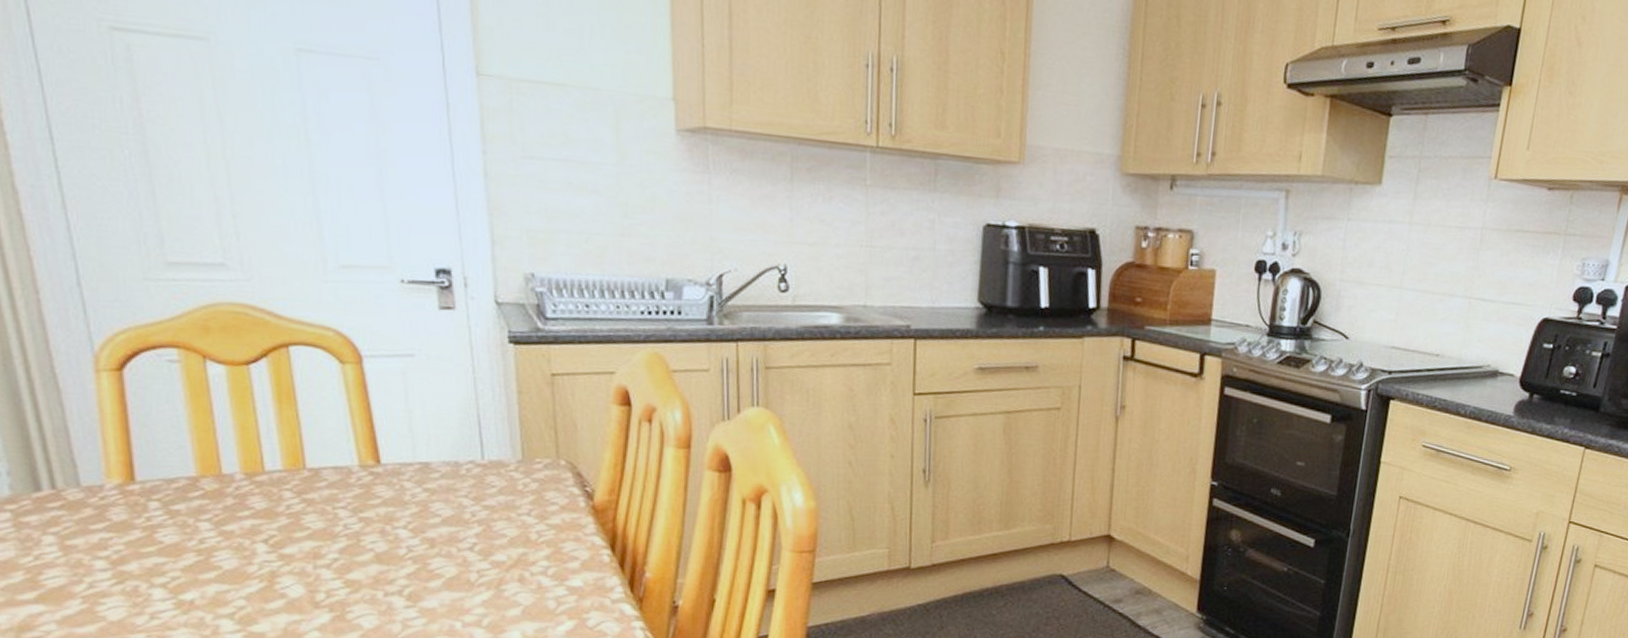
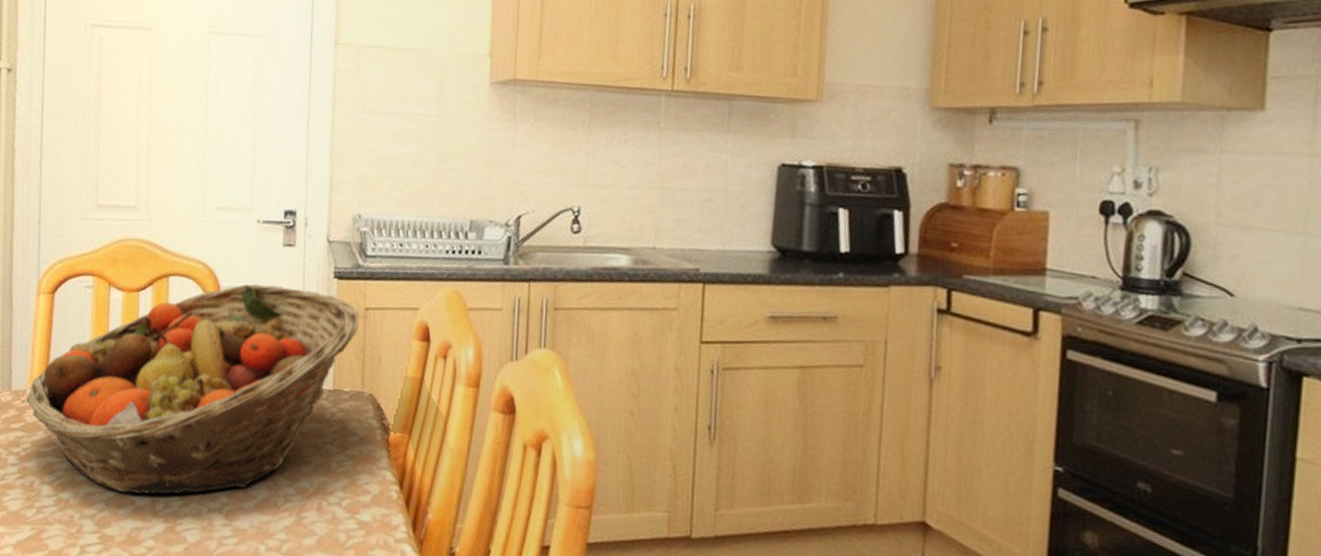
fruit basket: none [106,352,545,587] -> present [26,284,360,495]

